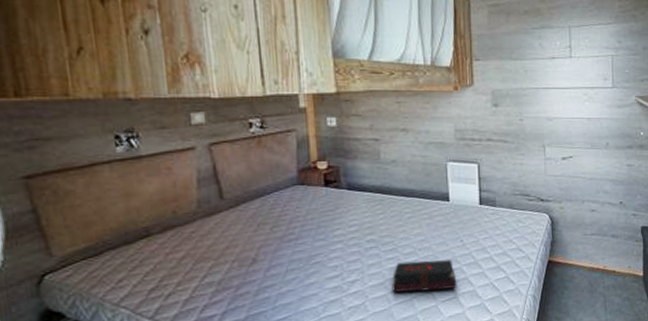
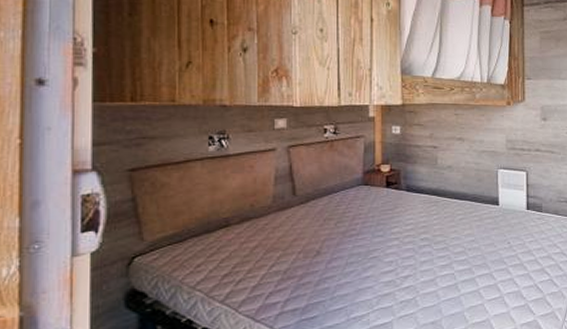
hardback book: present [391,260,457,293] -> none [441,260,503,290]

